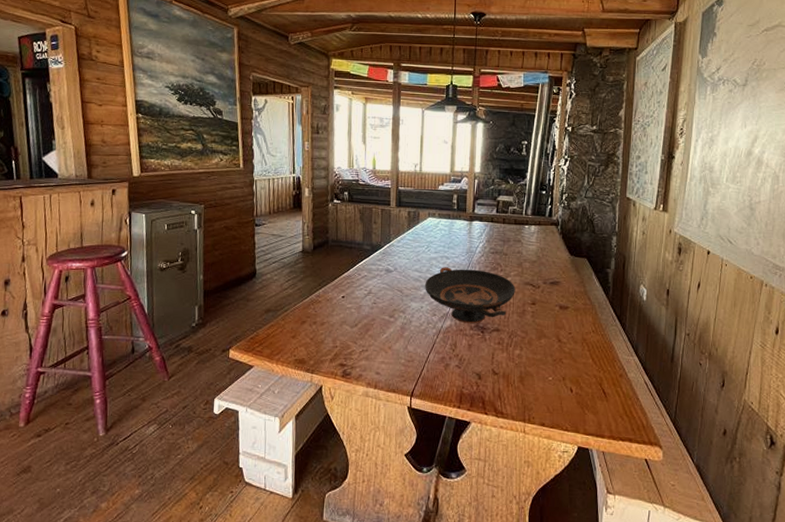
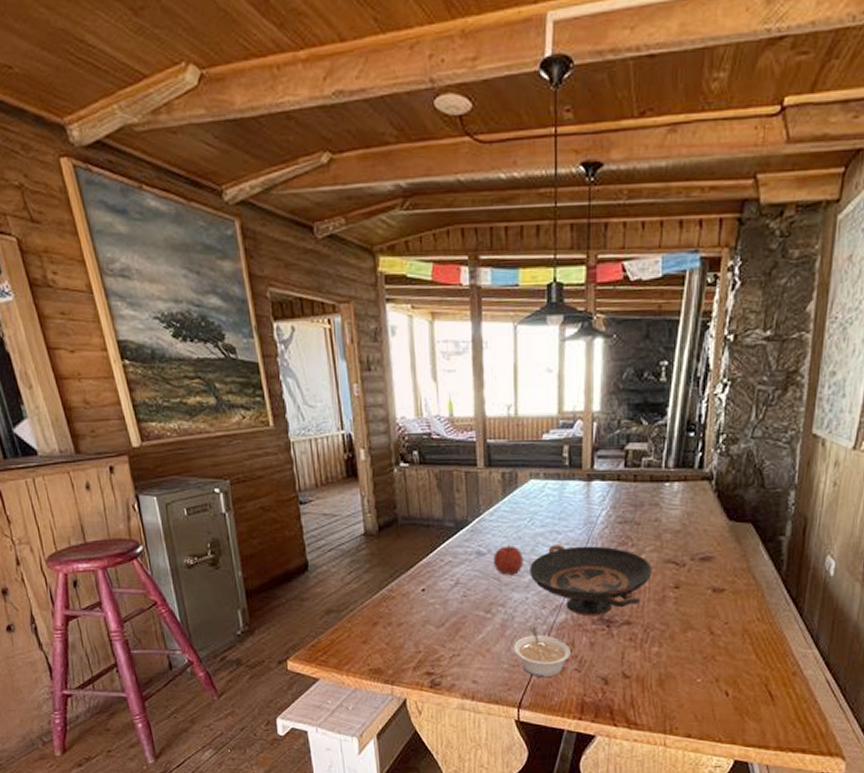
fruit: none [398,264,421,289] -> present [493,544,524,575]
legume: none [409,329,453,372] -> present [513,626,570,678]

